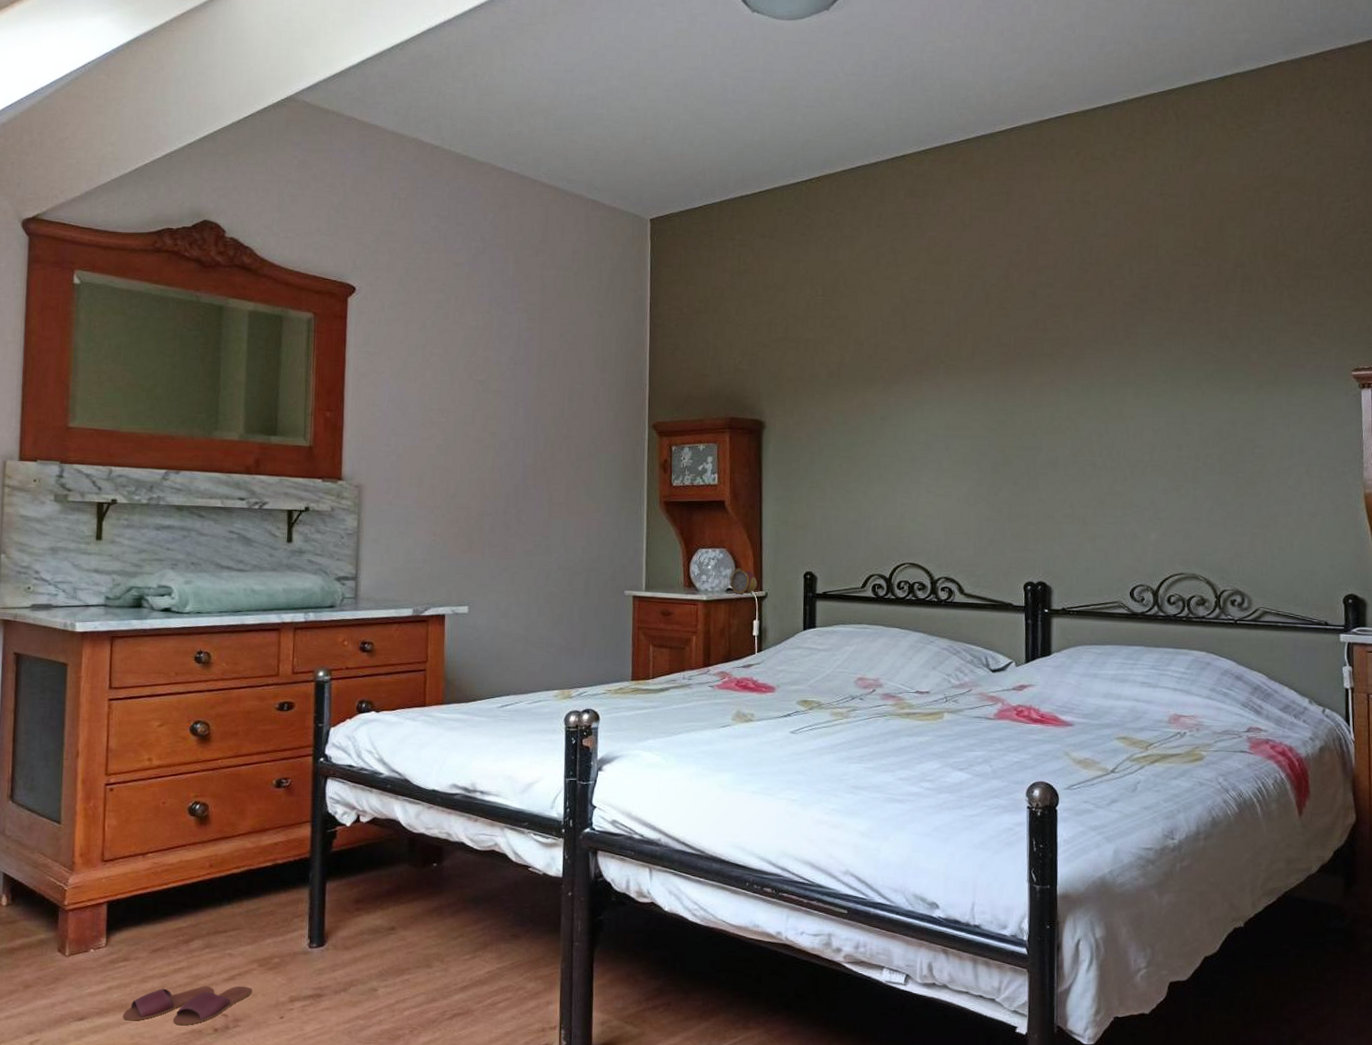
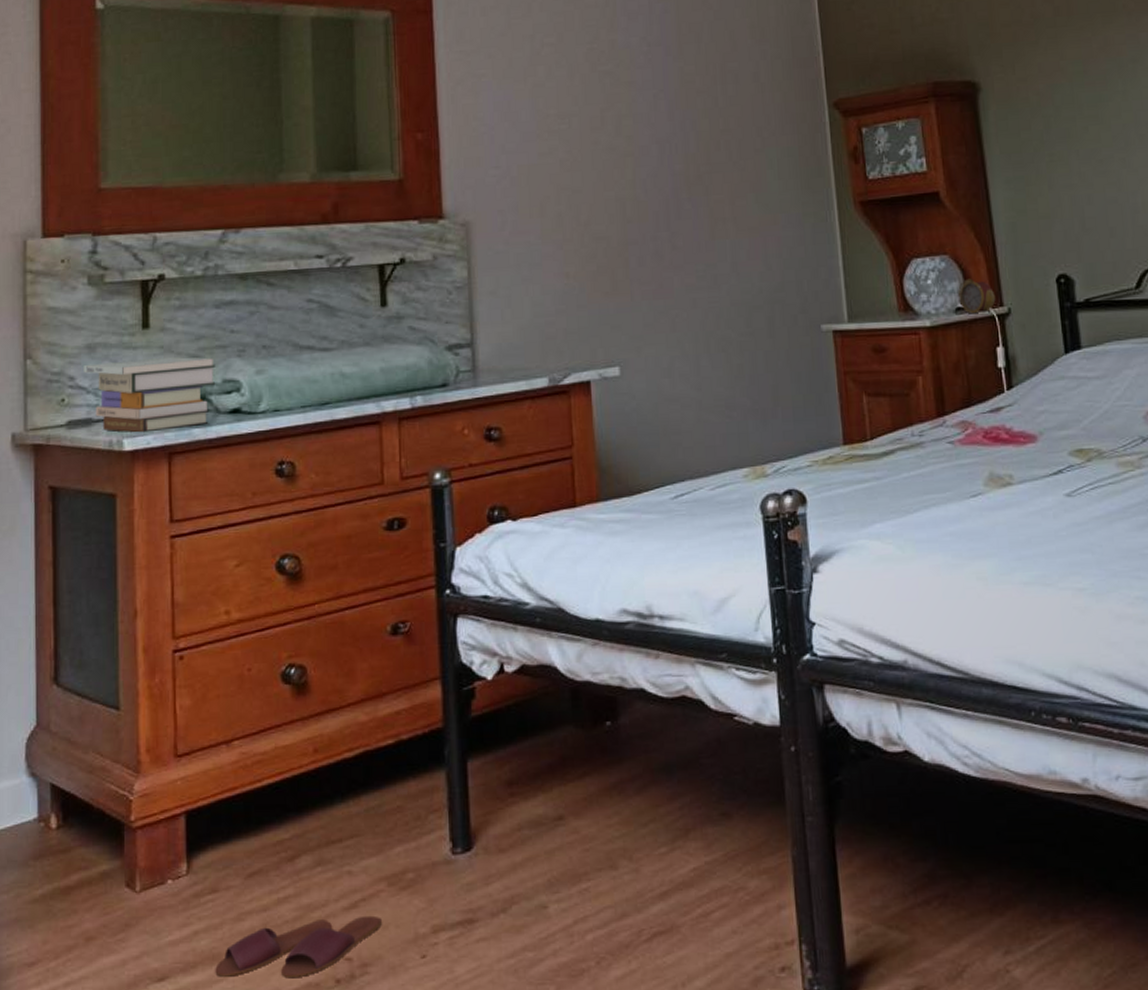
books: none [47,562,153,620] -> present [84,356,216,433]

